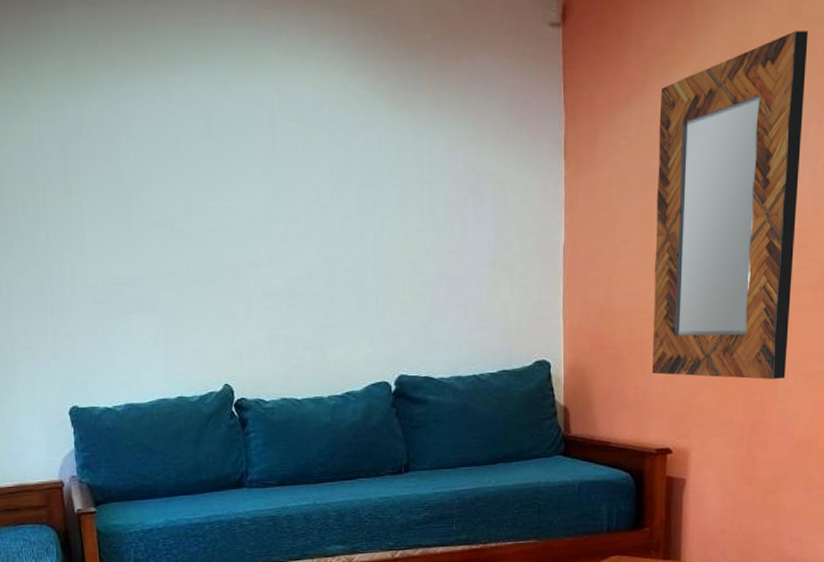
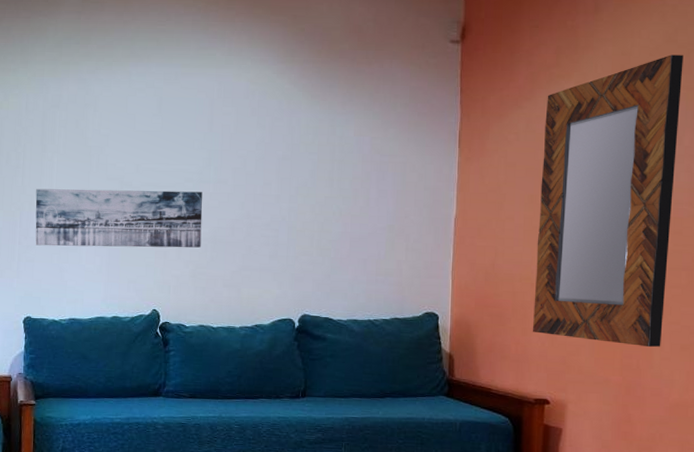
wall art: none [65,234,275,316] -> present [35,188,203,248]

